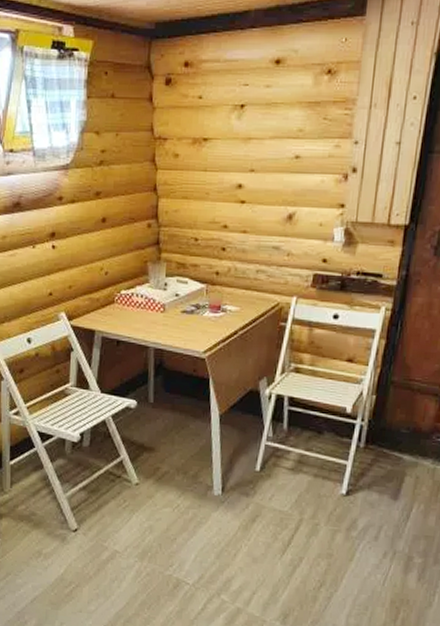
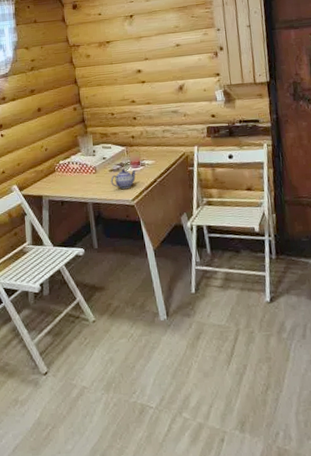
teapot: none [181,312,214,337] -> present [110,169,136,189]

